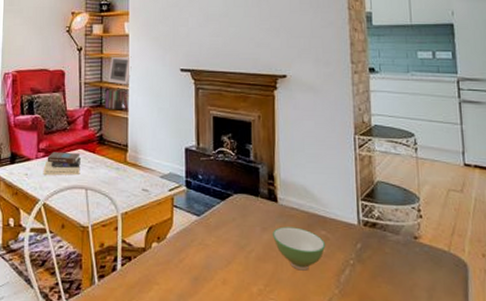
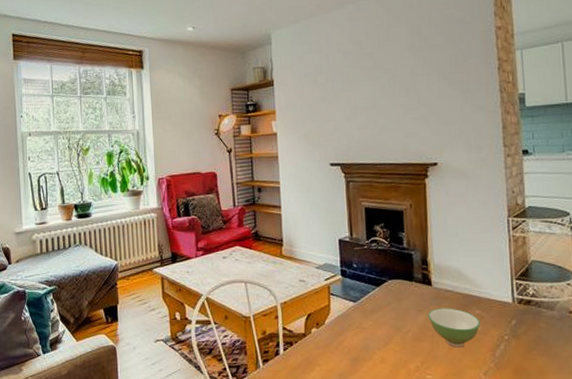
books: present [43,151,81,176] -> none [203,249,239,271]
books: present [104,89,129,111] -> none [257,187,281,207]
picture frame: present [108,55,132,85] -> none [259,154,282,183]

